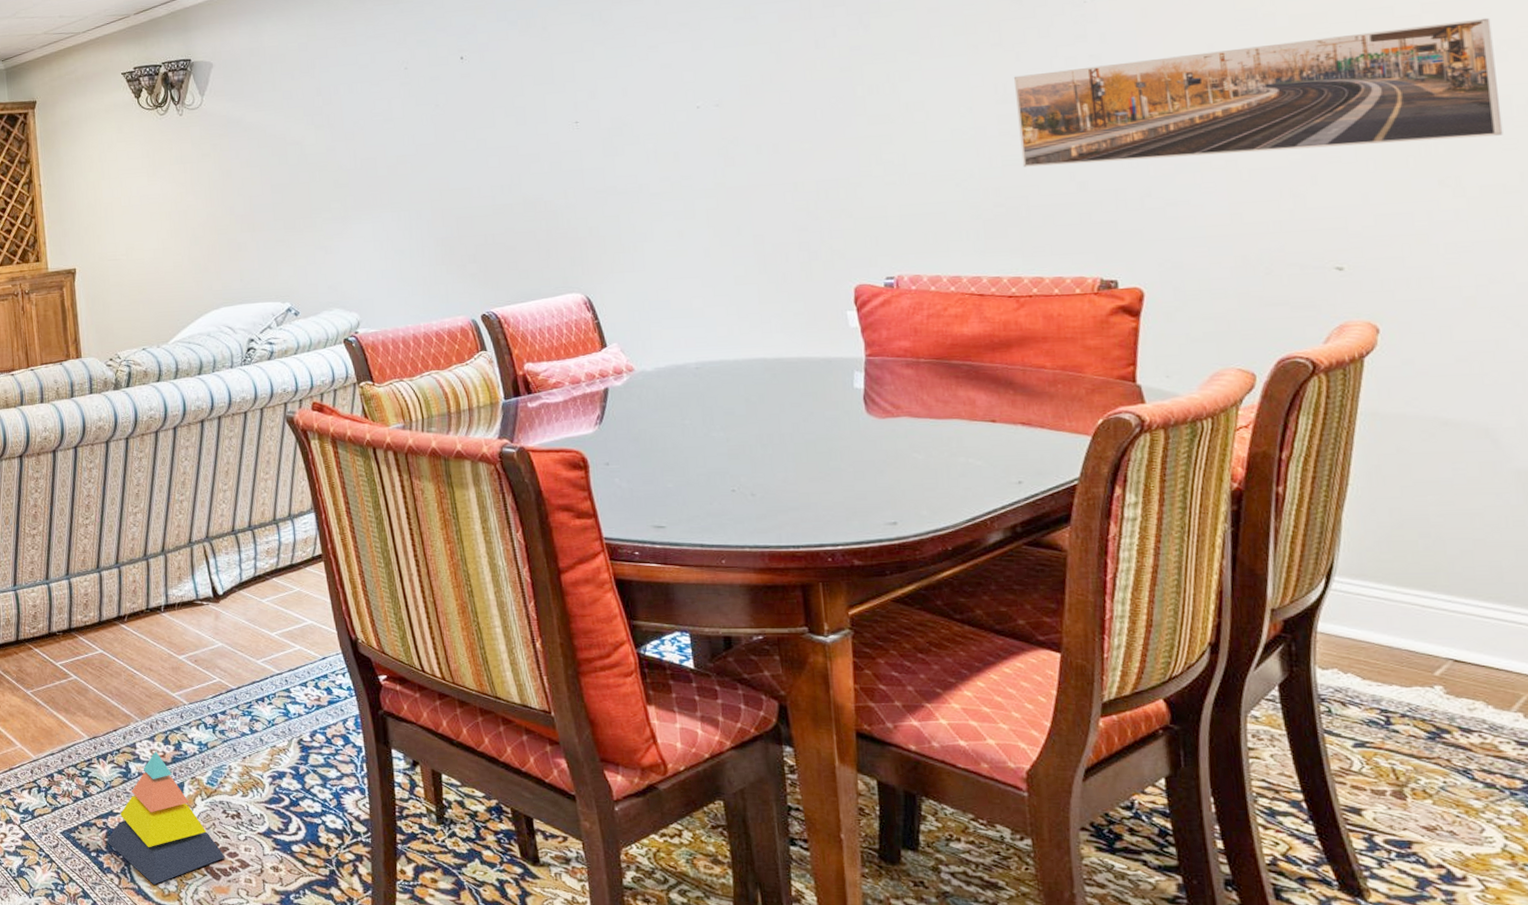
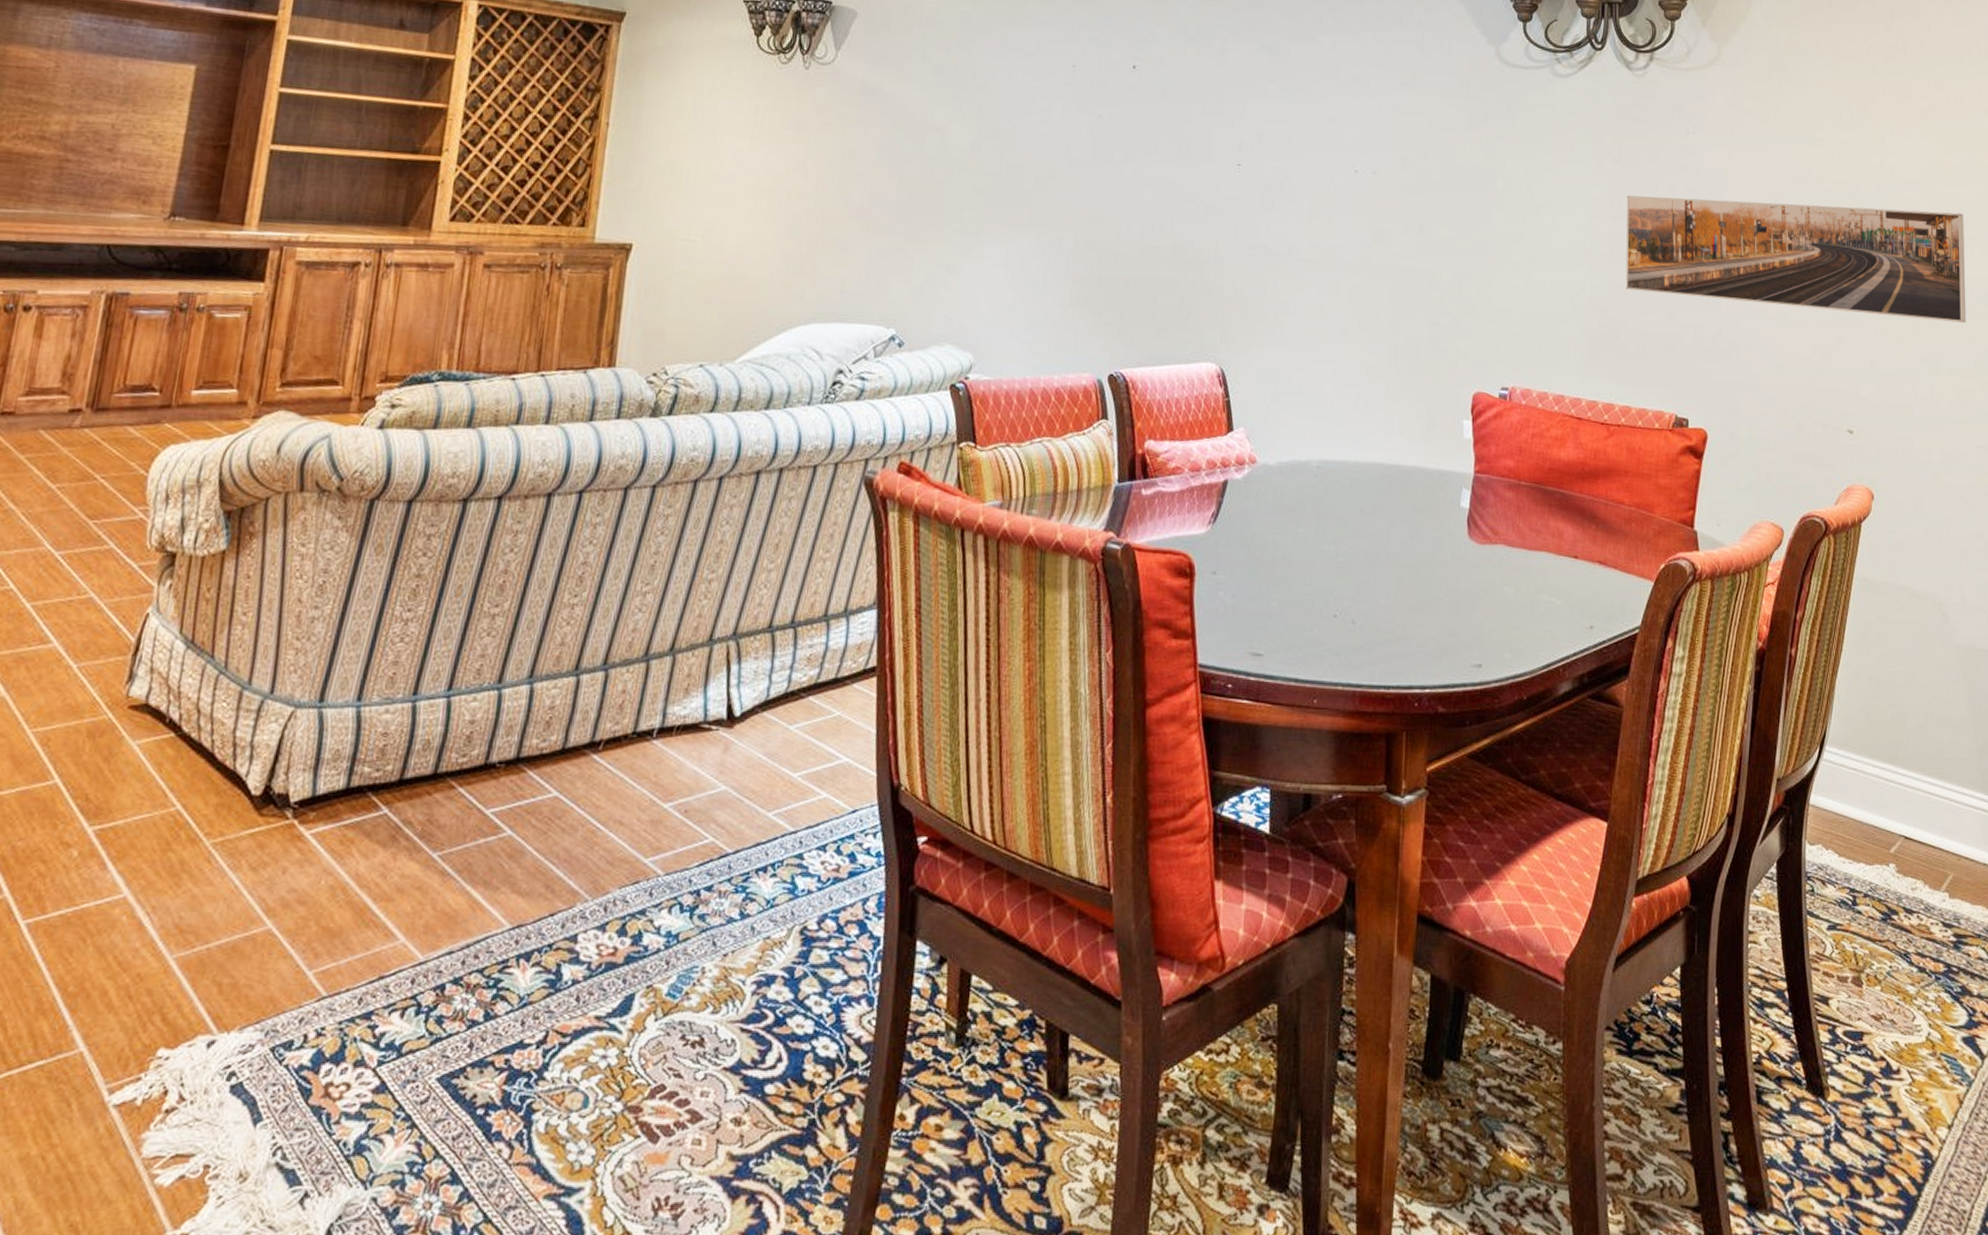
stacking toy: present [106,751,225,885] -> none [504,946,672,1156]

